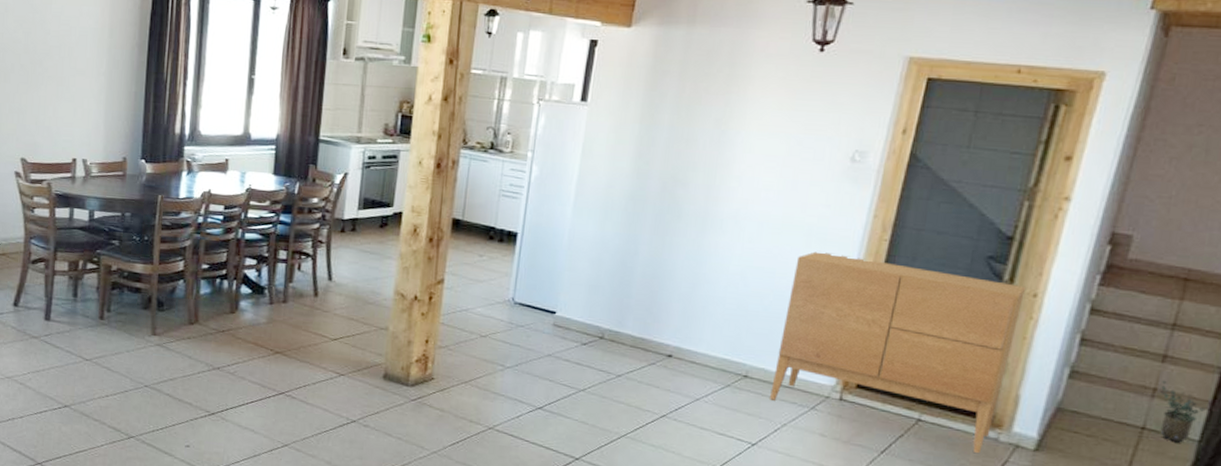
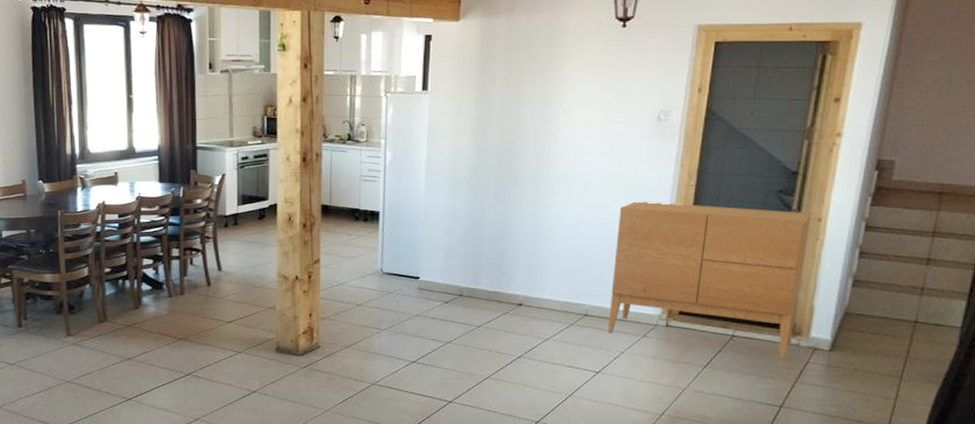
potted plant: present [1160,380,1206,443] -> none [927,280,965,331]

